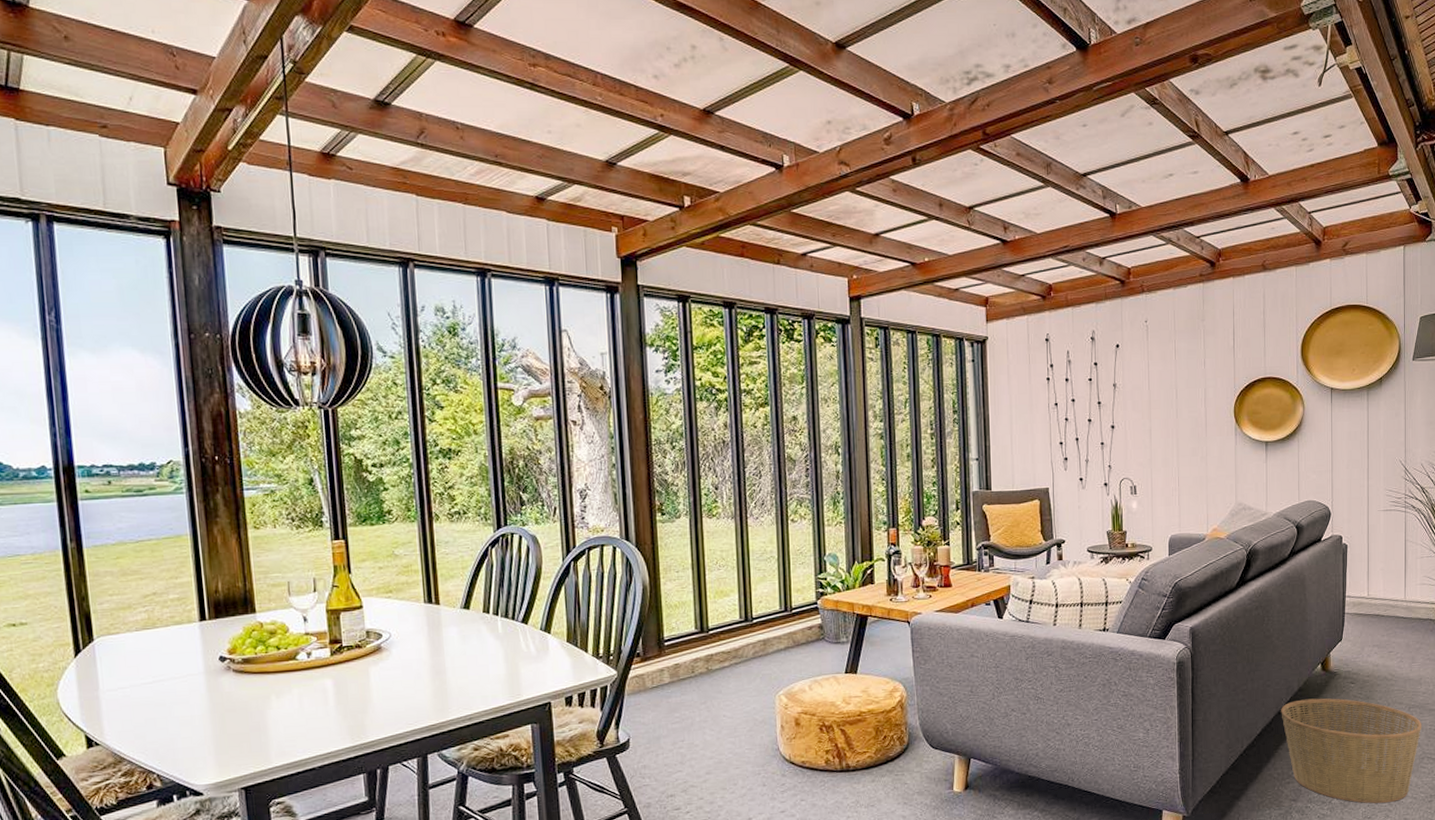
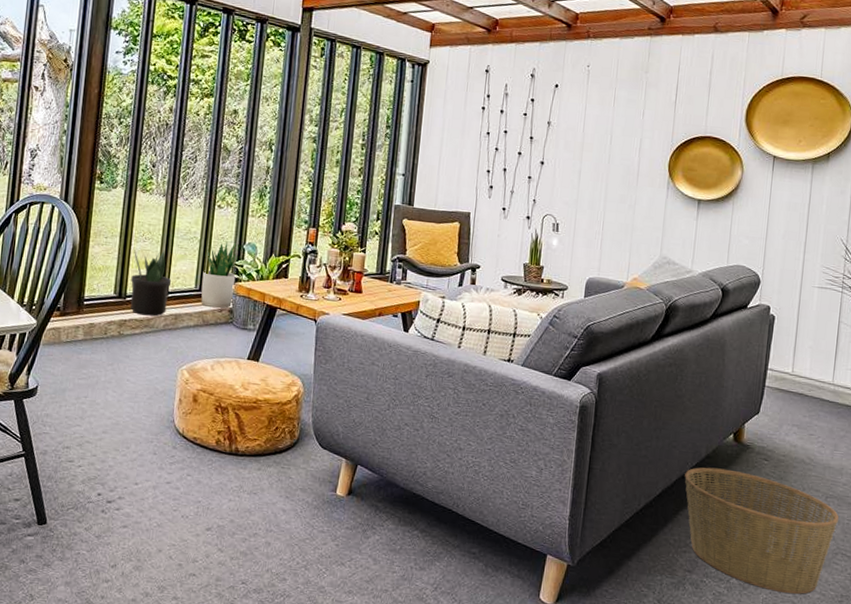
planter: none [708,575,755,647] -> present [130,247,172,316]
planter: none [785,555,821,627] -> present [201,241,238,309]

